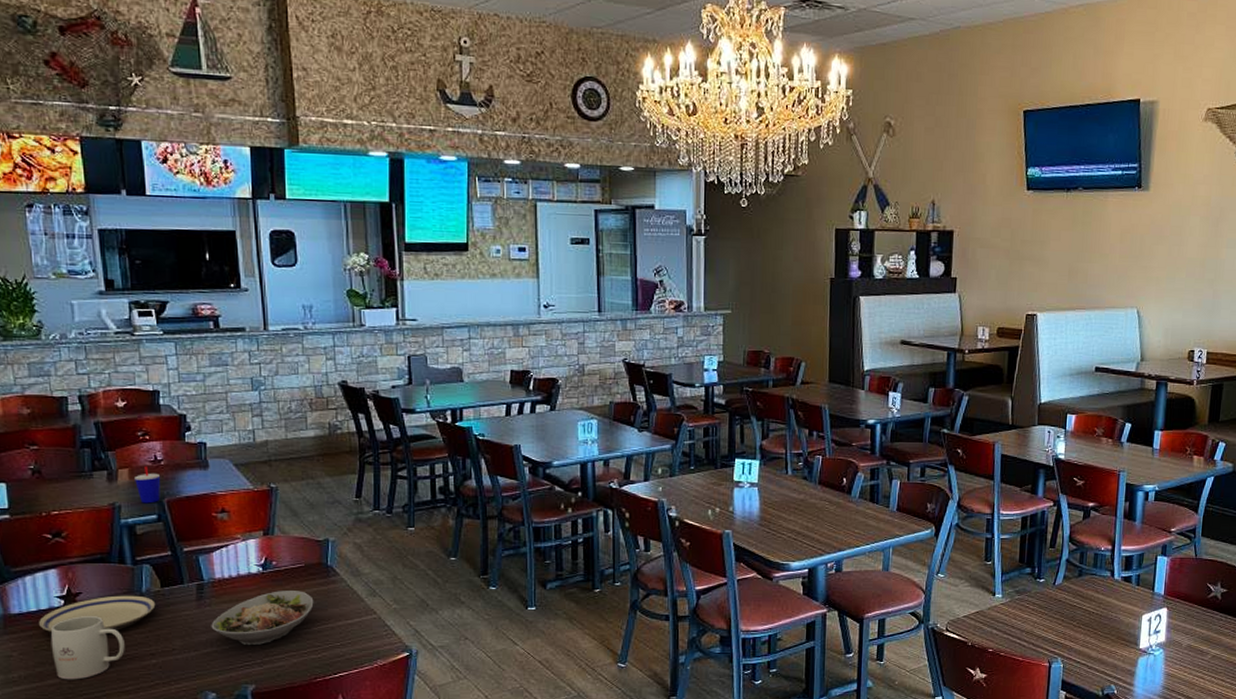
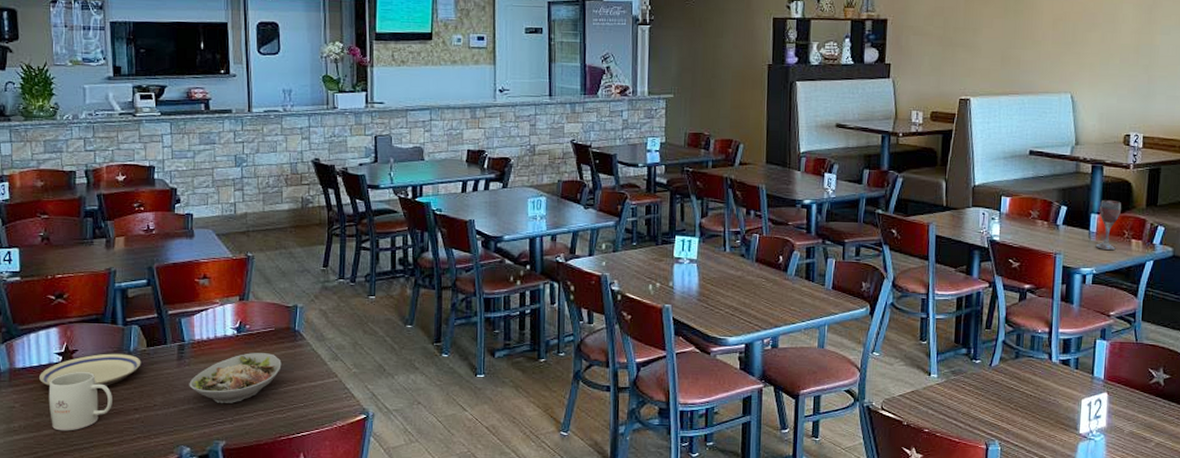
beverage cup: present [135,466,161,504] -> none [129,234,152,269]
cup: none [1158,416,1185,467] -> present [1095,199,1122,251]

